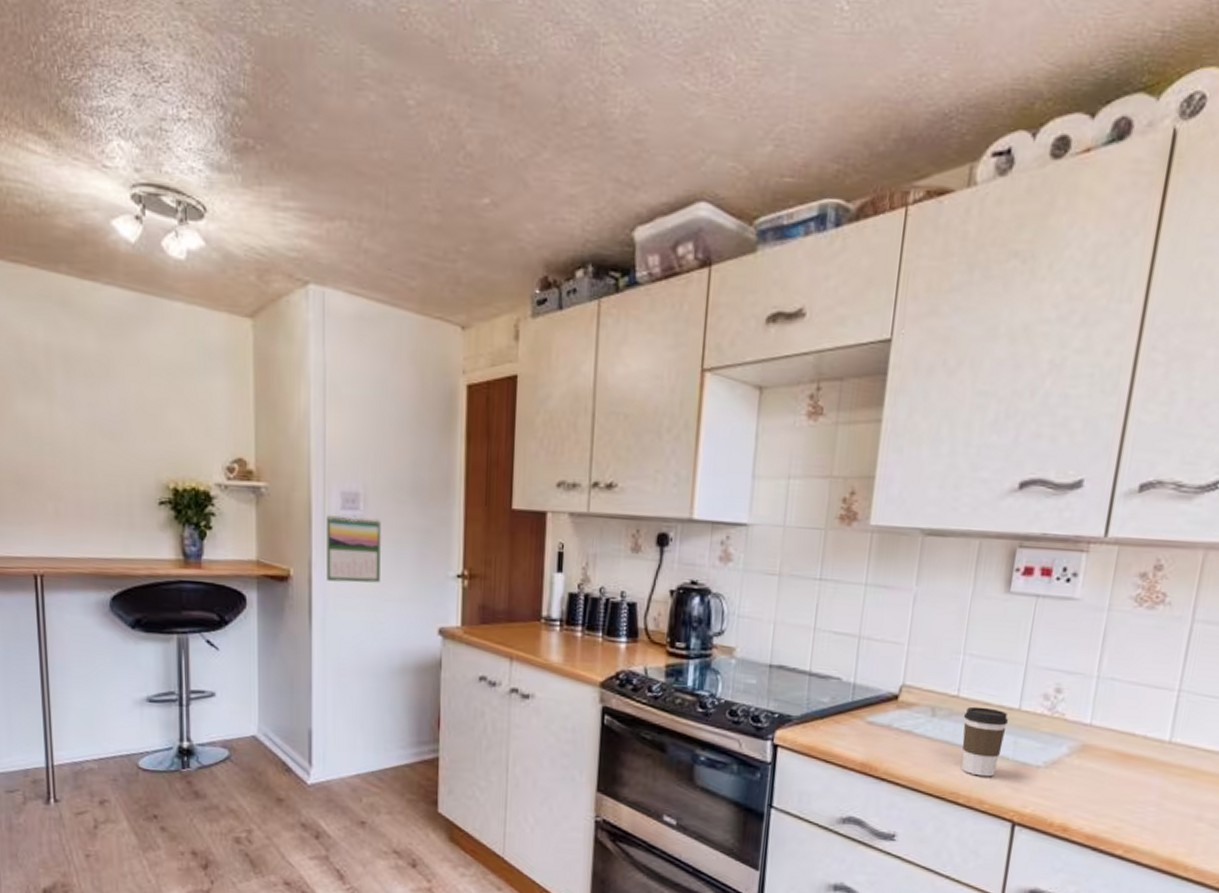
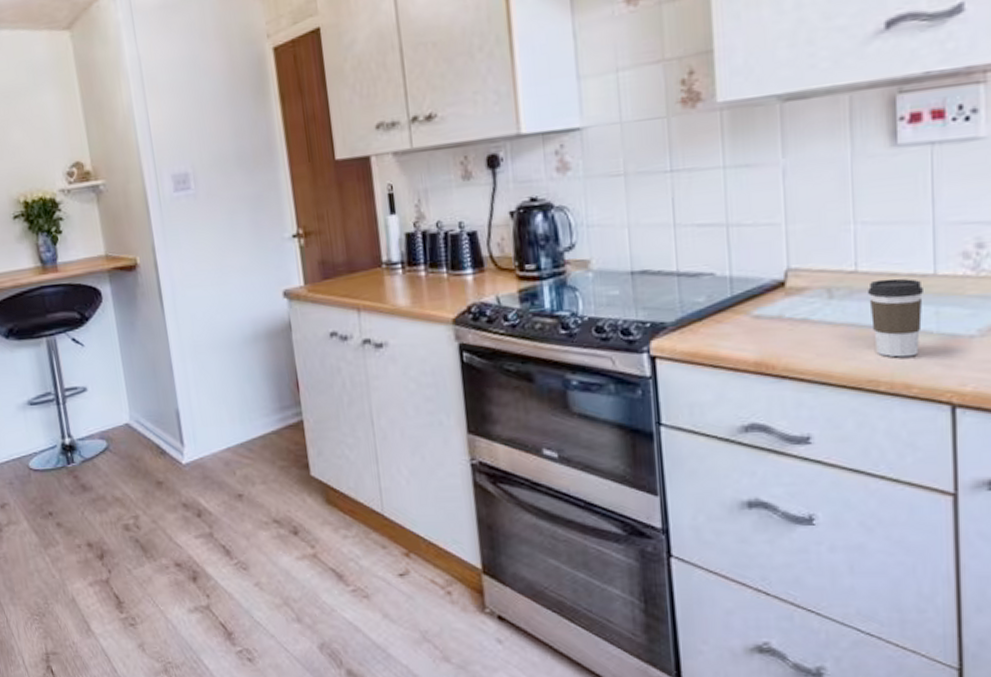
calendar: present [325,515,381,583] -> none [161,194,221,263]

